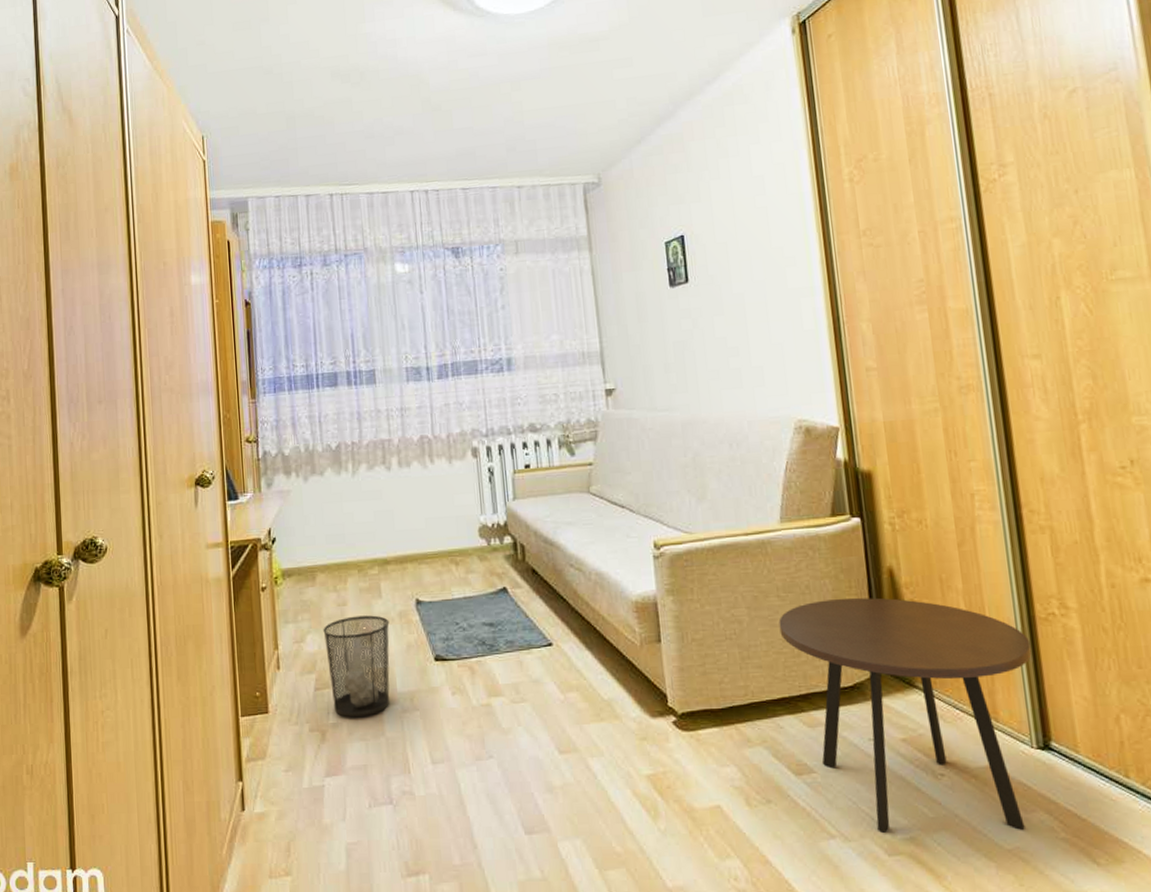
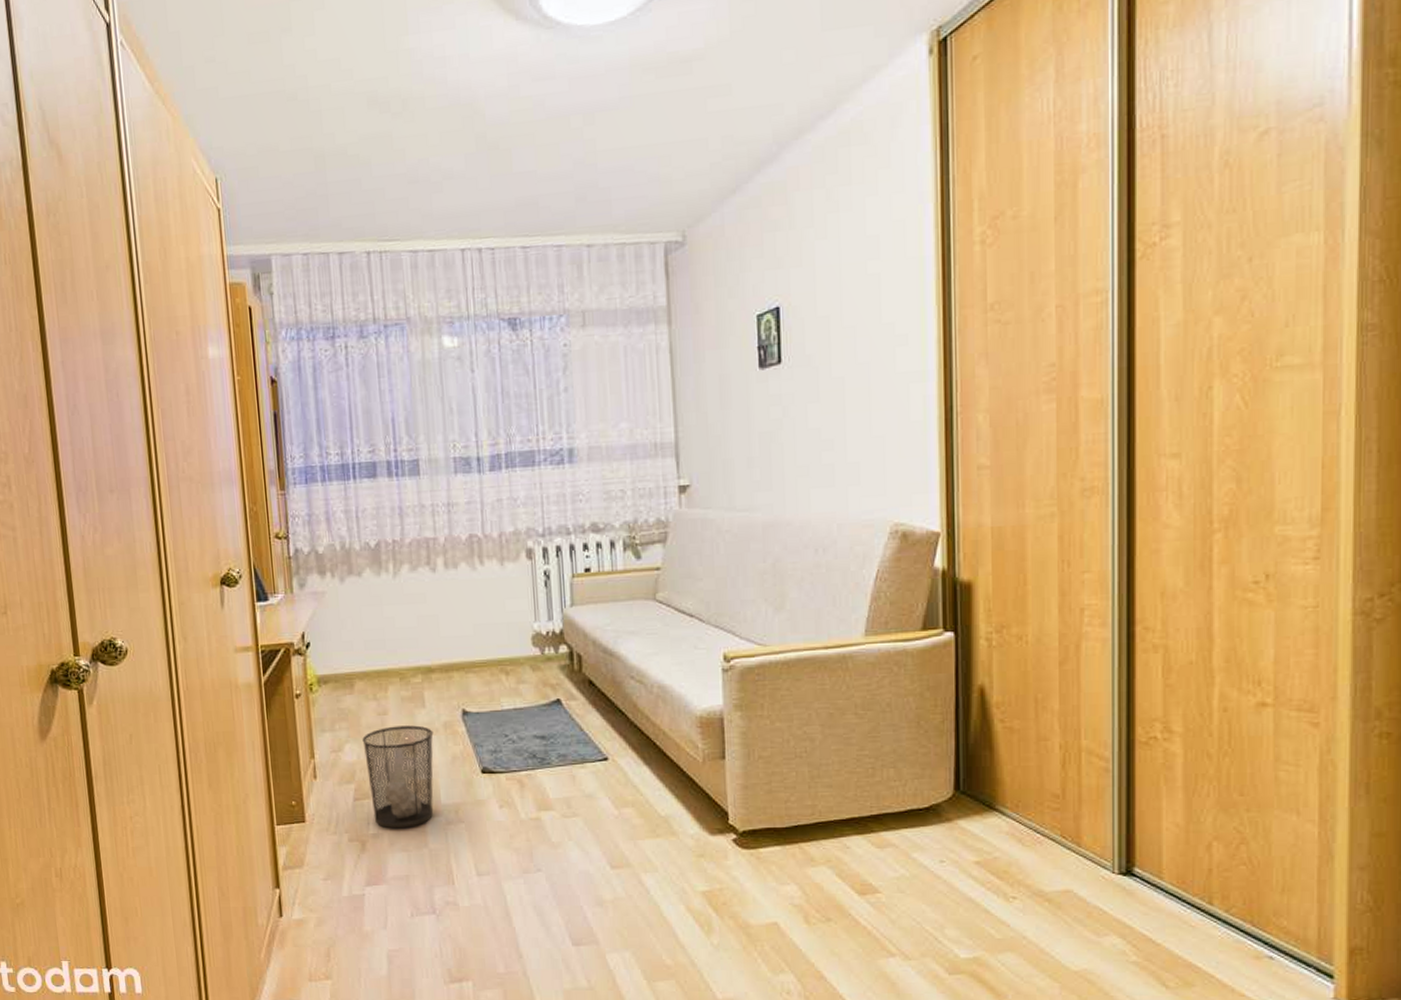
side table: present [778,597,1032,833] -> none [854,717,1126,953]

